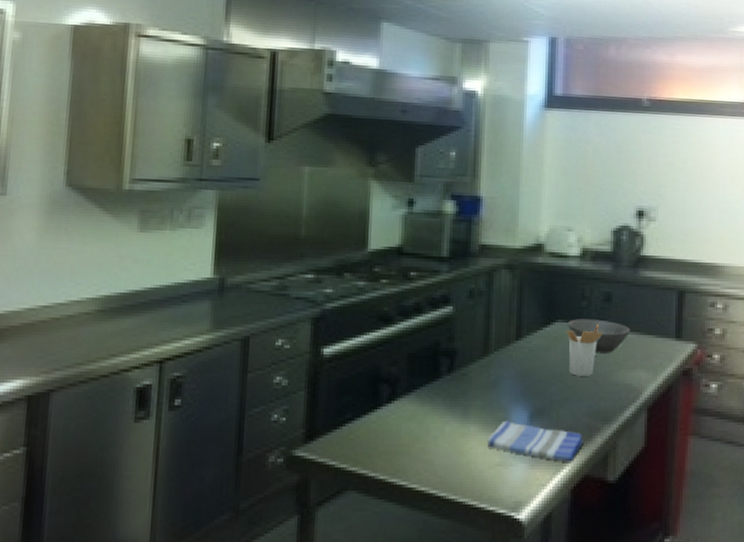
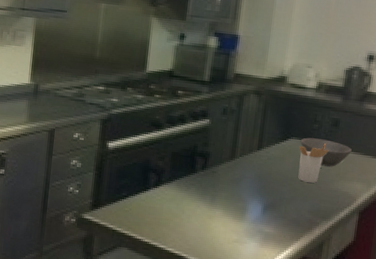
dish towel: present [486,420,584,462] -> none [227,209,305,246]

